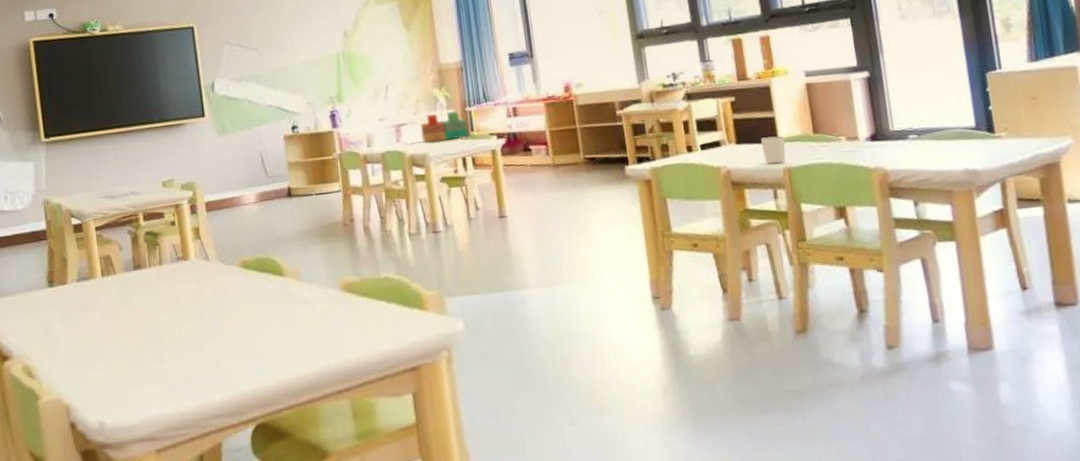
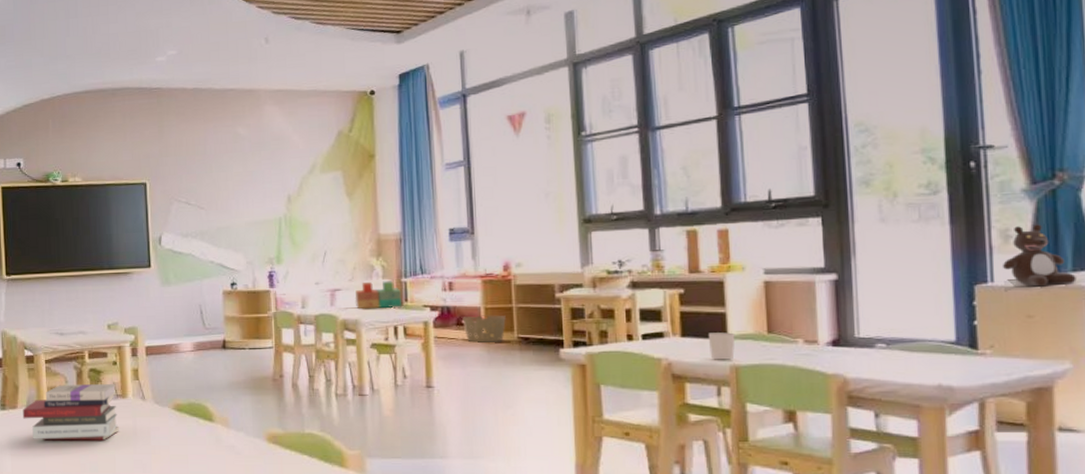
books: none [73,246,183,316] -> present [22,384,119,441]
basket: none [529,137,571,168] -> present [462,315,506,344]
stuffed animal: none [1007,12,1069,71] -> present [1003,224,1077,287]

